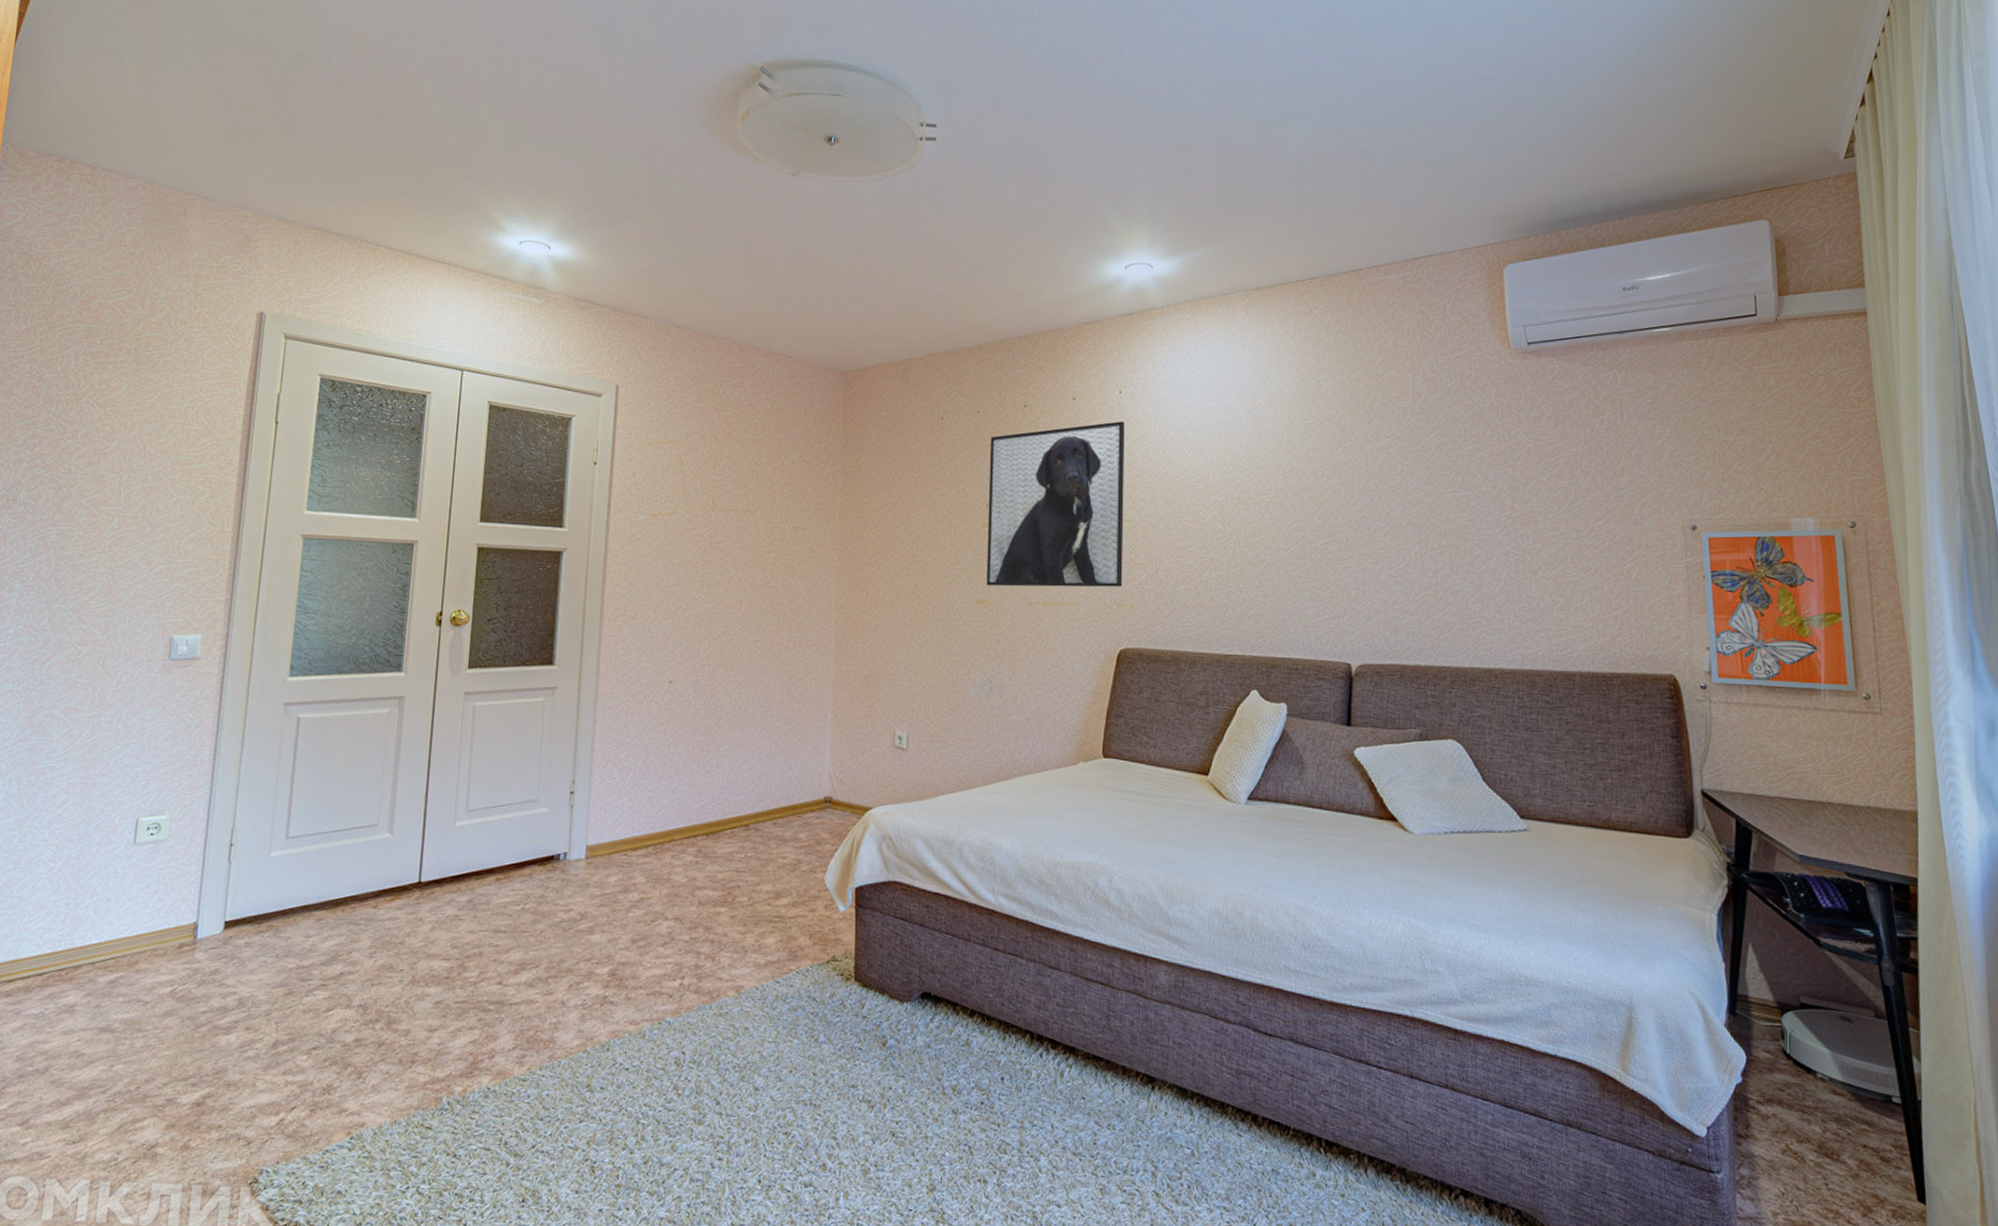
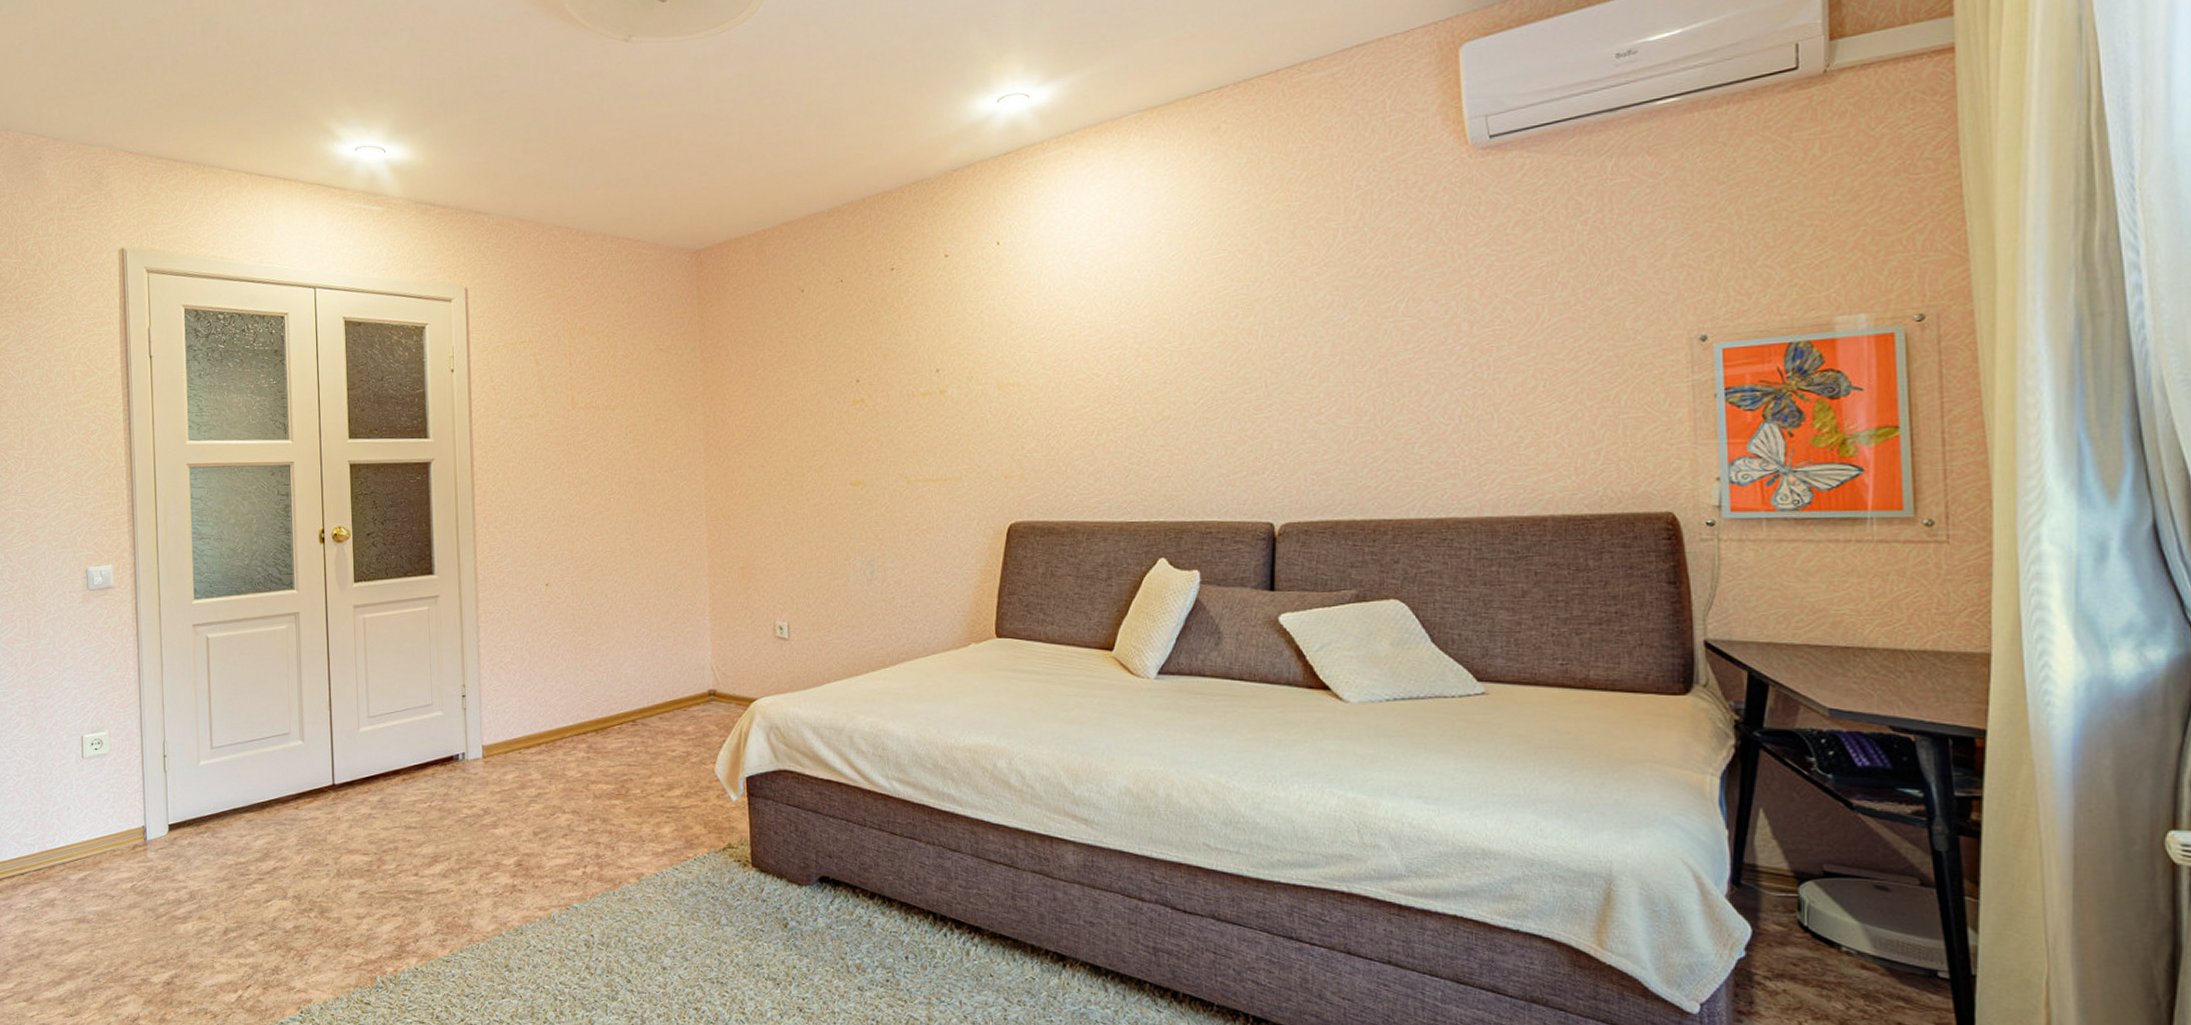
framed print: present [986,421,1125,587] -> none [856,276,1010,466]

